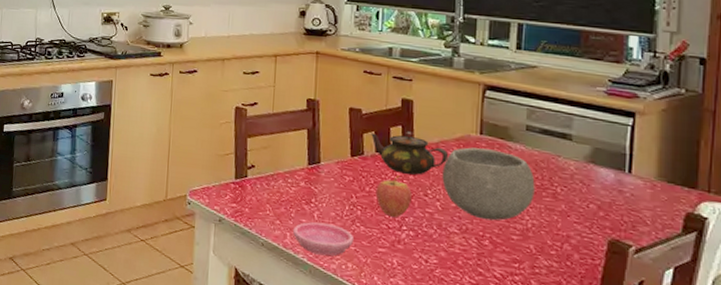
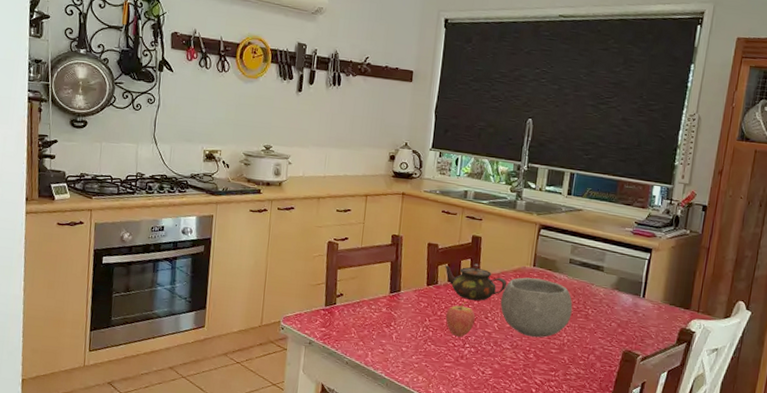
saucer: present [293,222,353,256] -> none [374,342,425,371]

